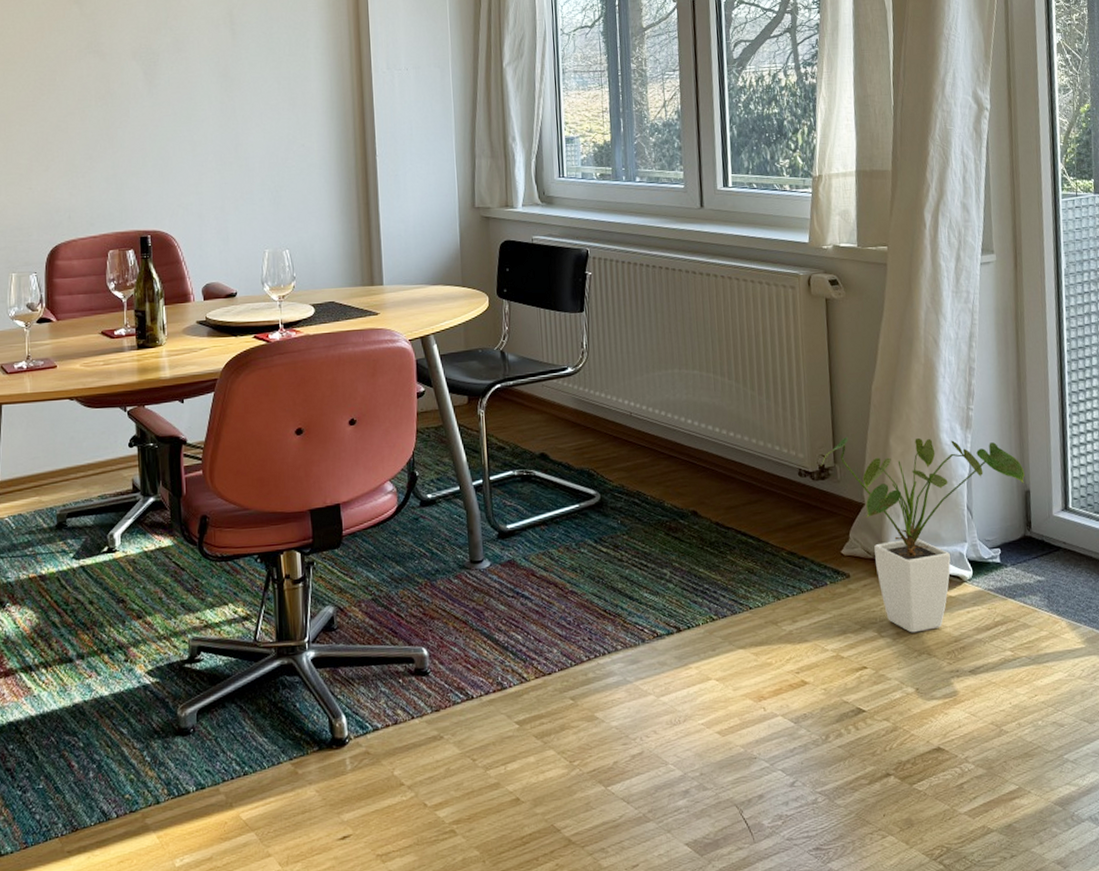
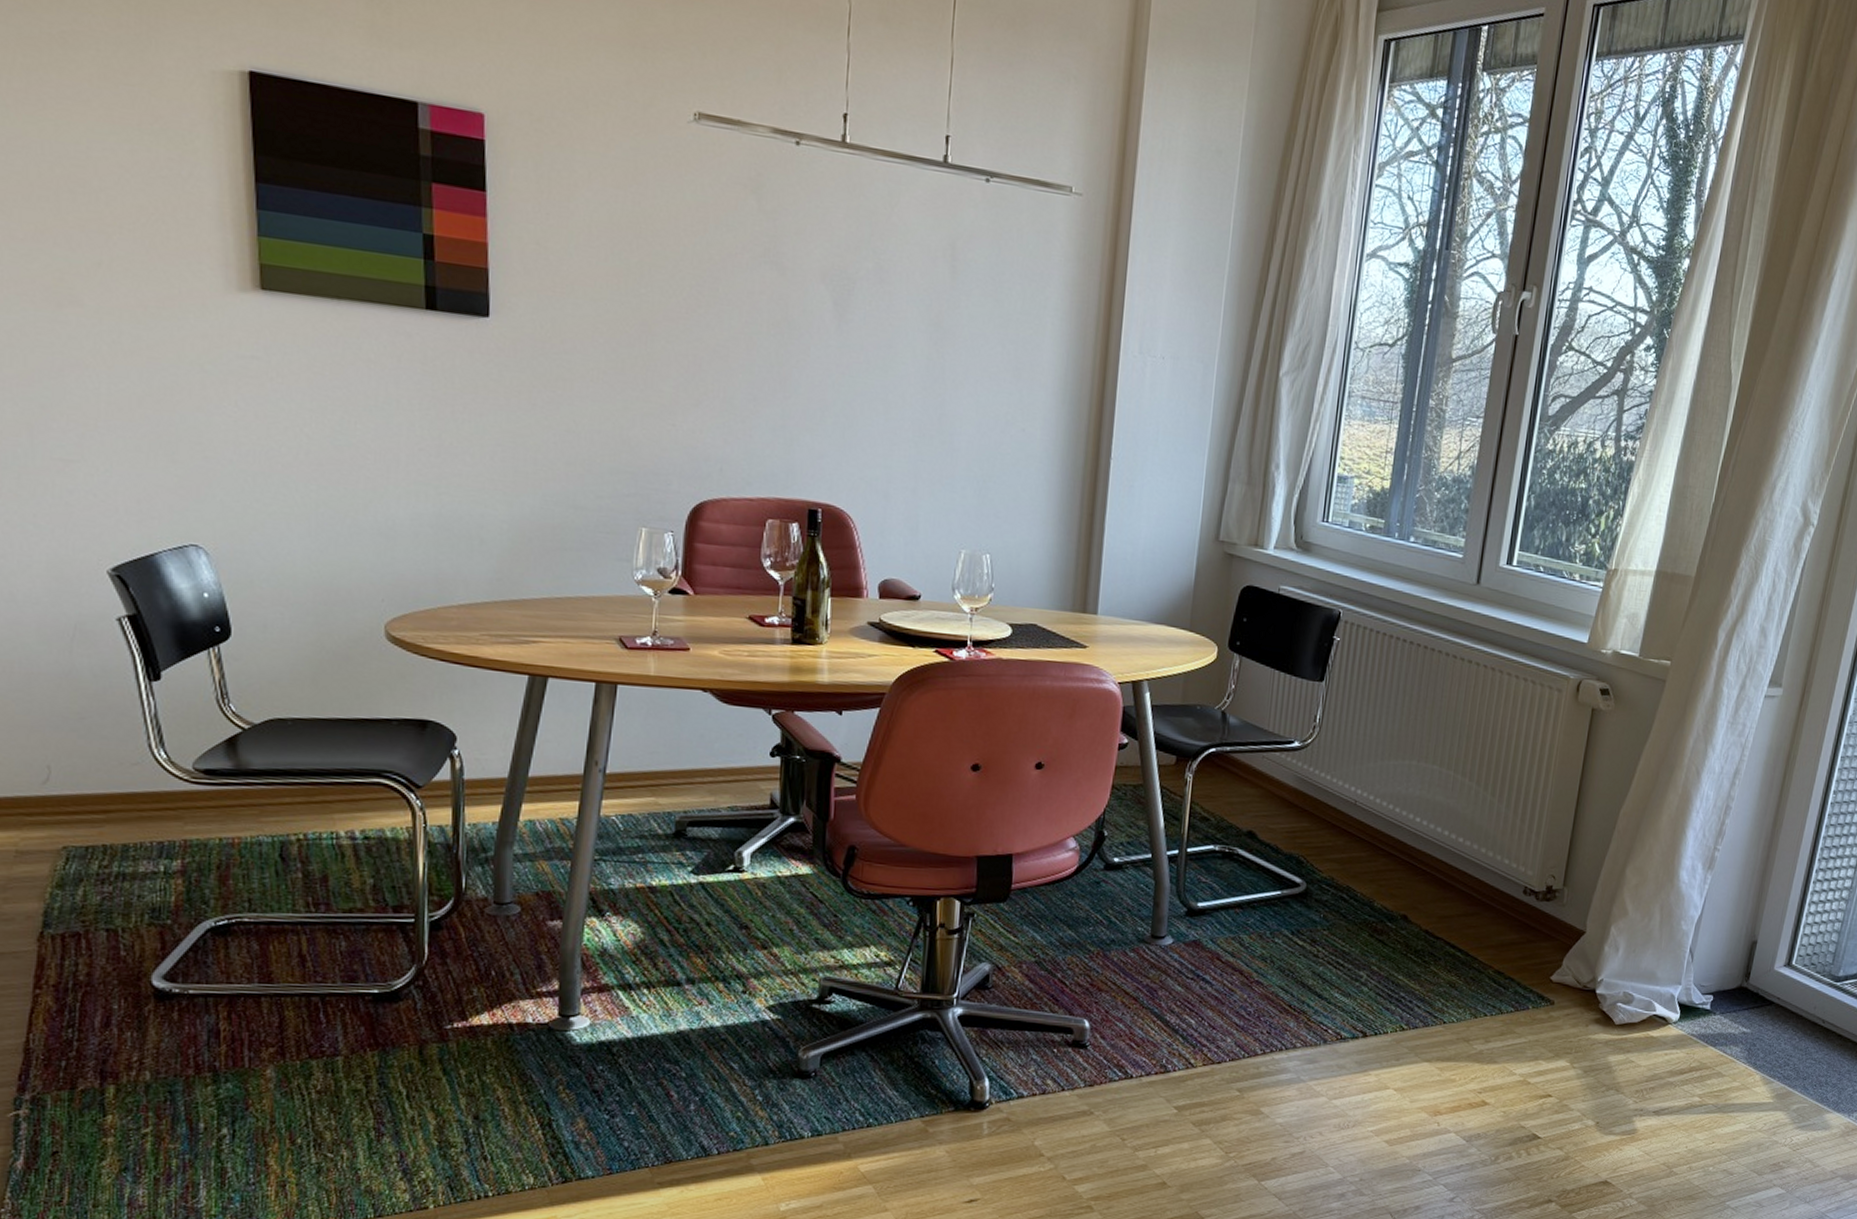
house plant: present [821,437,1025,633] -> none [1549,860,1757,1068]

